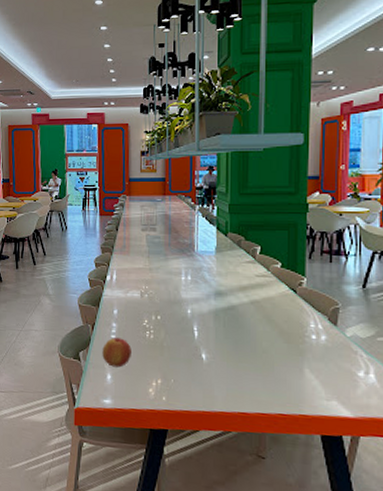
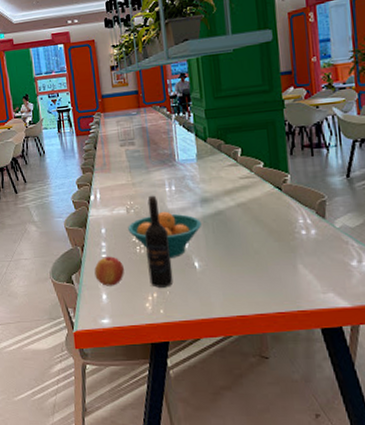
fruit bowl: none [140,299,214,347] -> present [128,211,202,258]
wine bottle: none [155,282,180,375] -> present [145,195,174,288]

